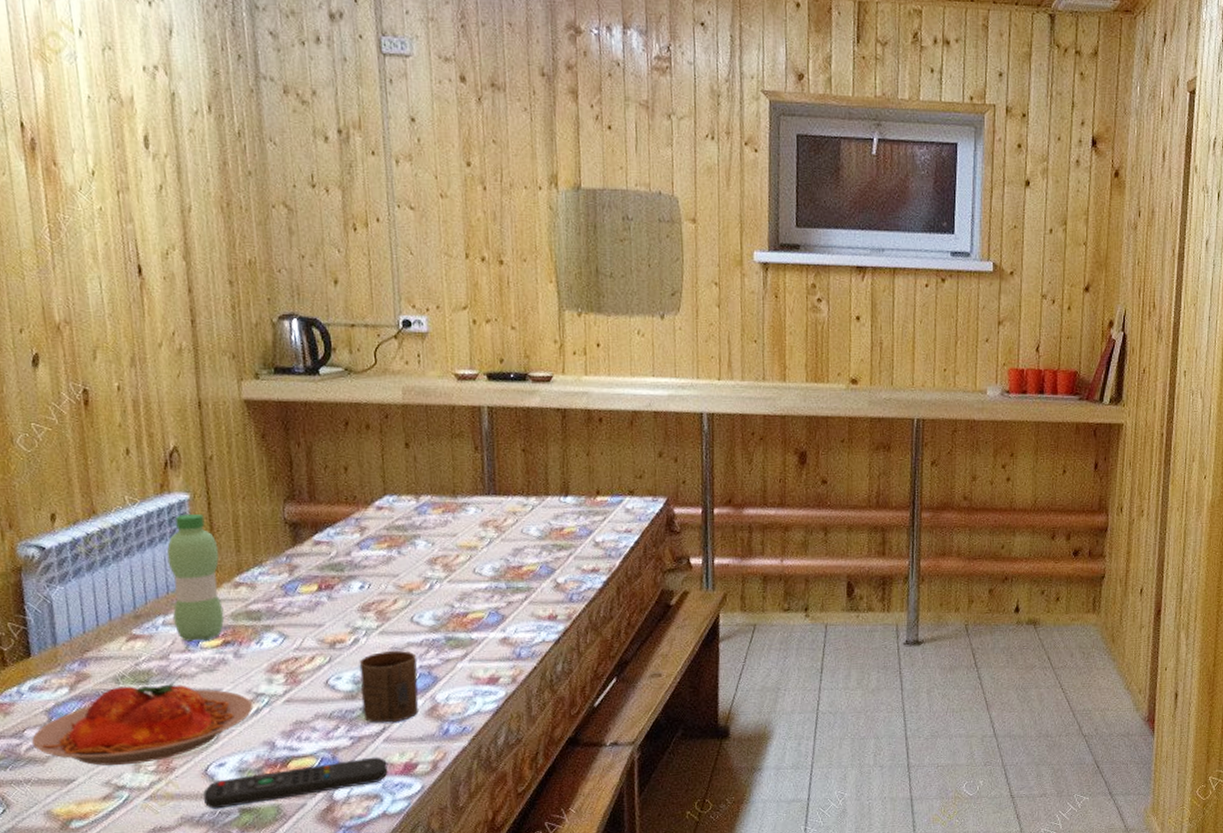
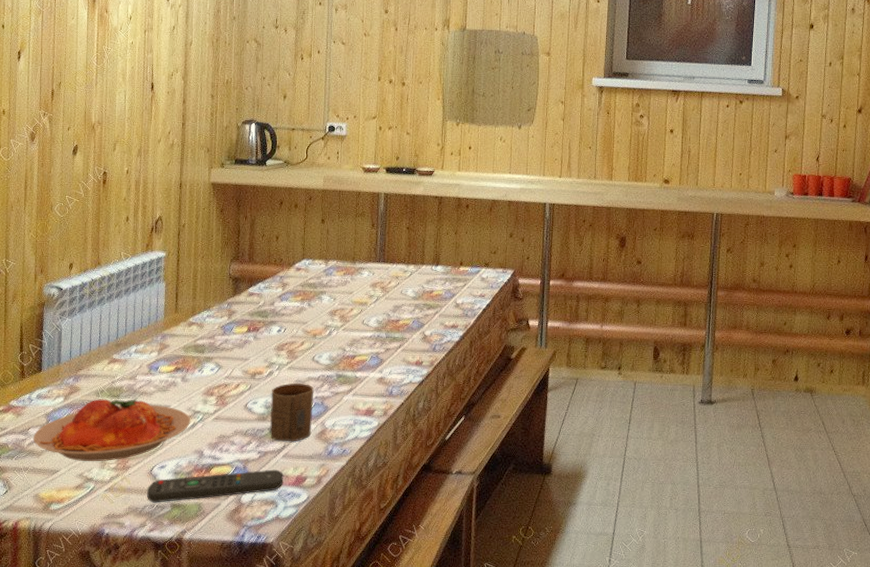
water bottle: present [166,514,225,642] -> none [143,268,181,367]

